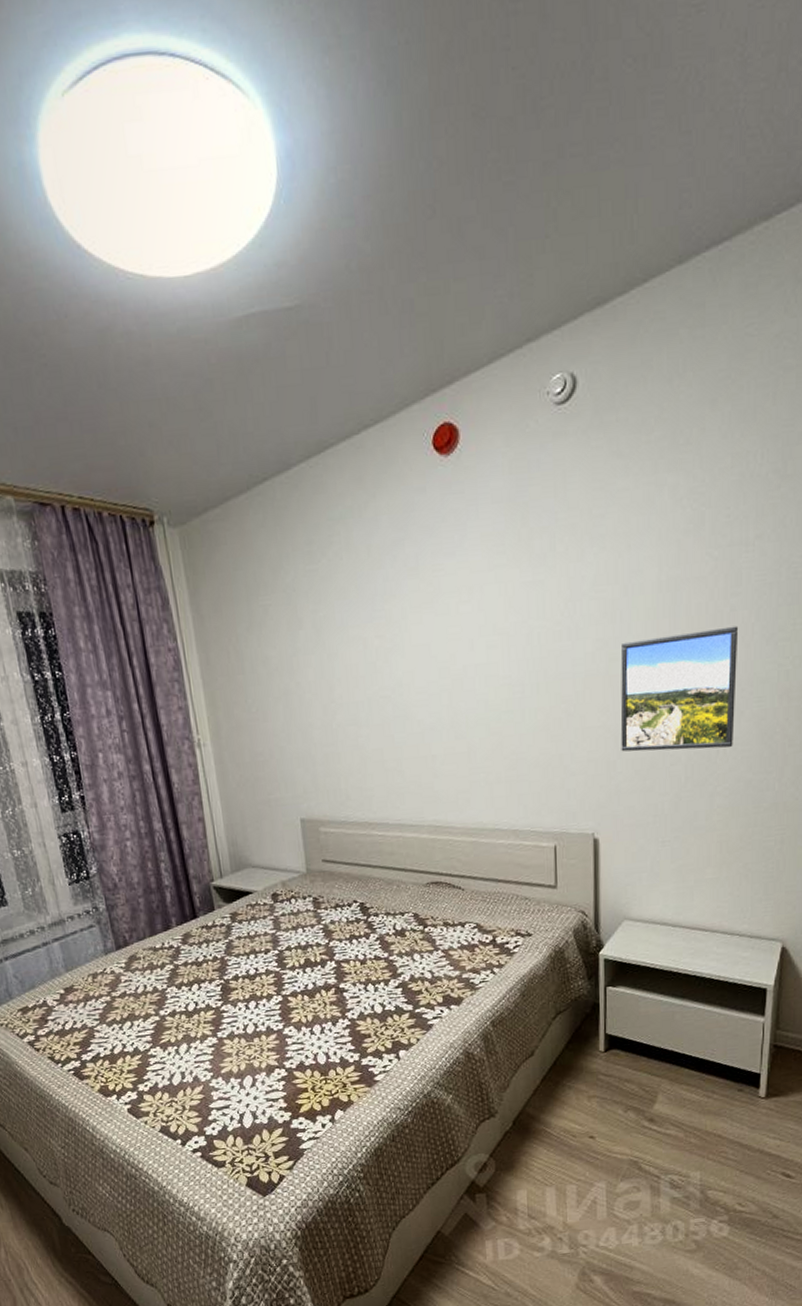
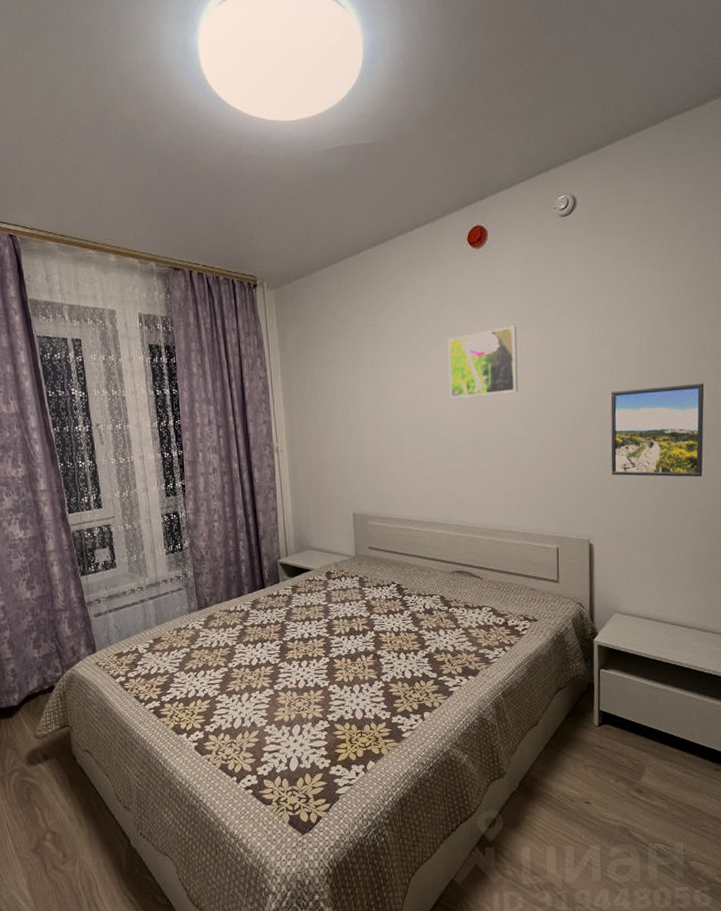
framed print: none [411,561,504,663] -> present [448,325,519,398]

